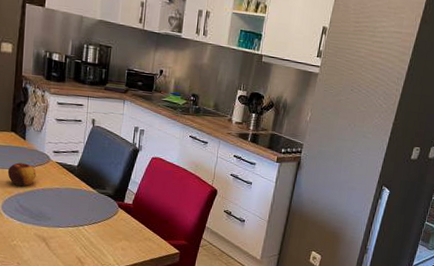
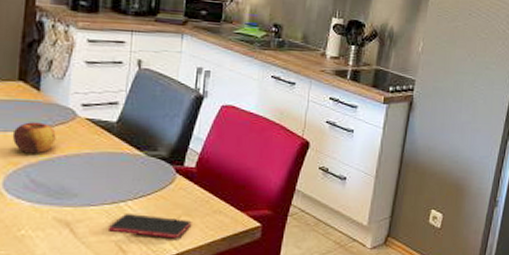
smartphone: none [71,235,129,257] -> present [107,214,192,239]

